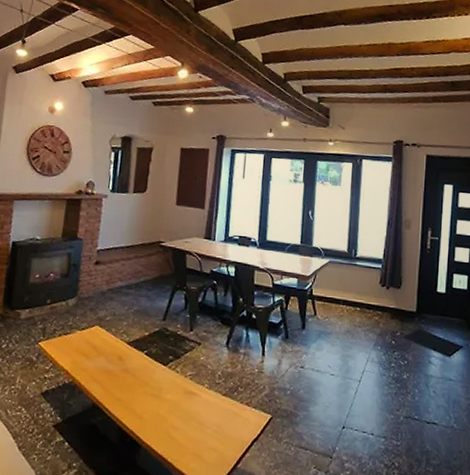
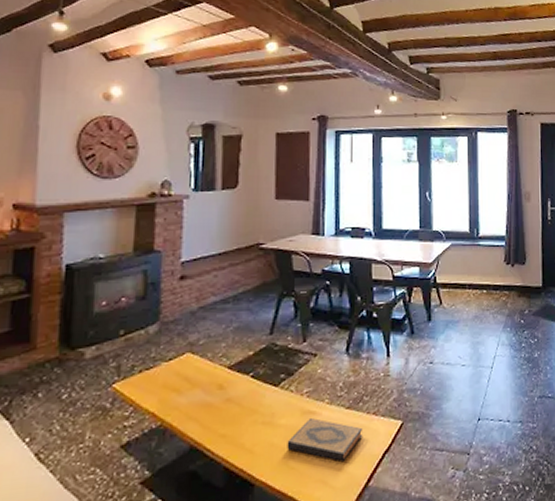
hardback book: none [170,398,236,441] -> present [287,418,363,461]

